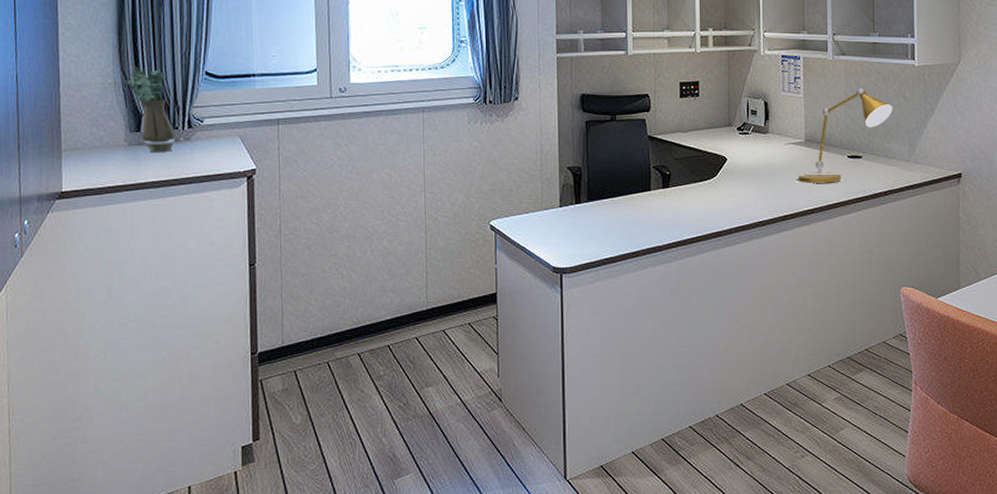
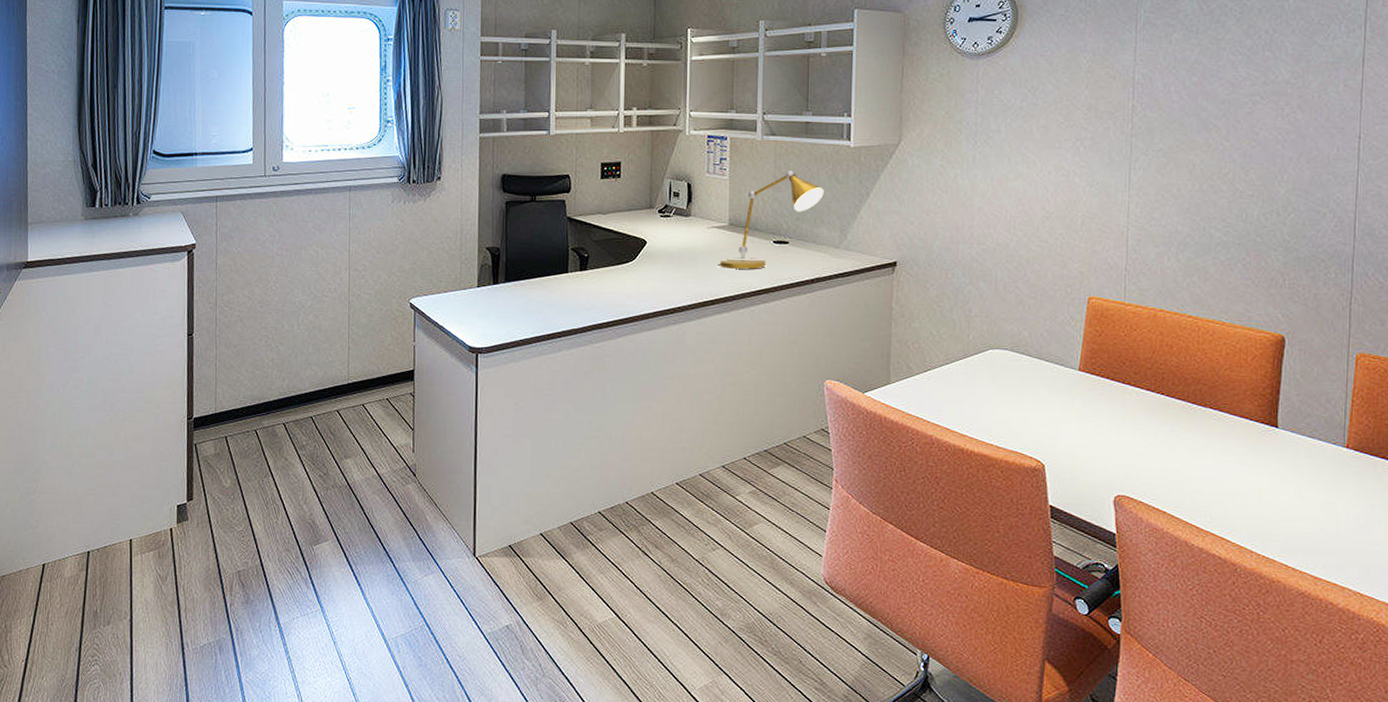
vase: present [125,65,176,152] -> none [83,144,126,226]

